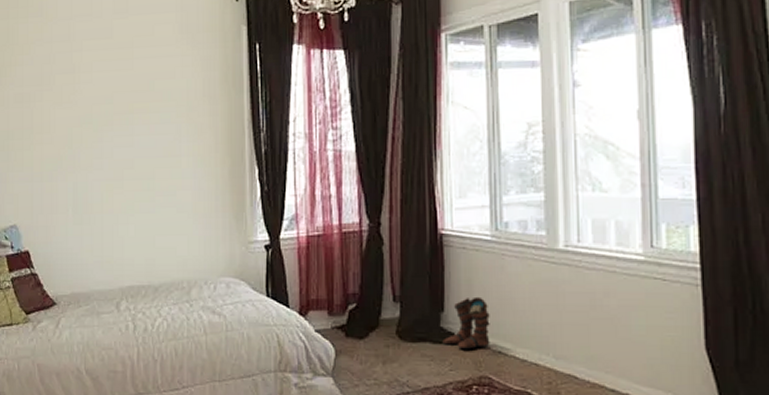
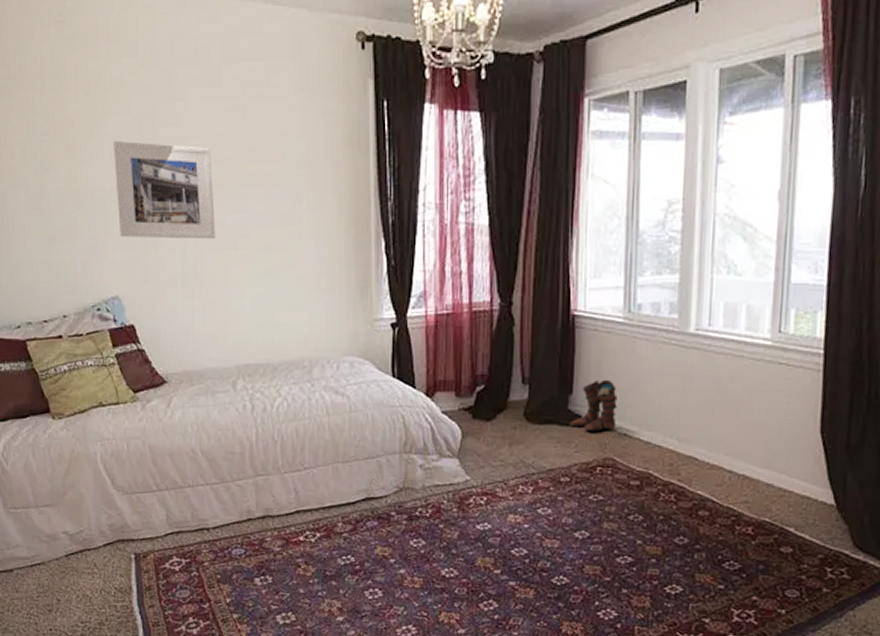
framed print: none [18,88,104,172] -> present [113,141,216,239]

